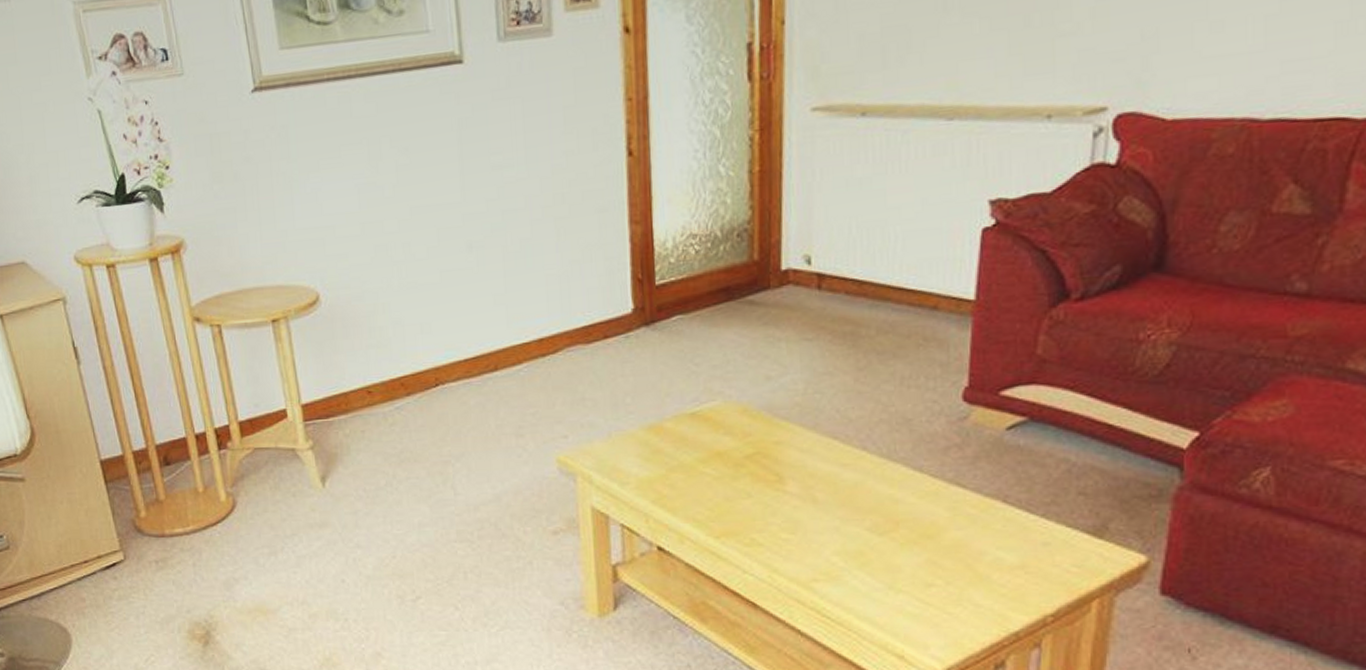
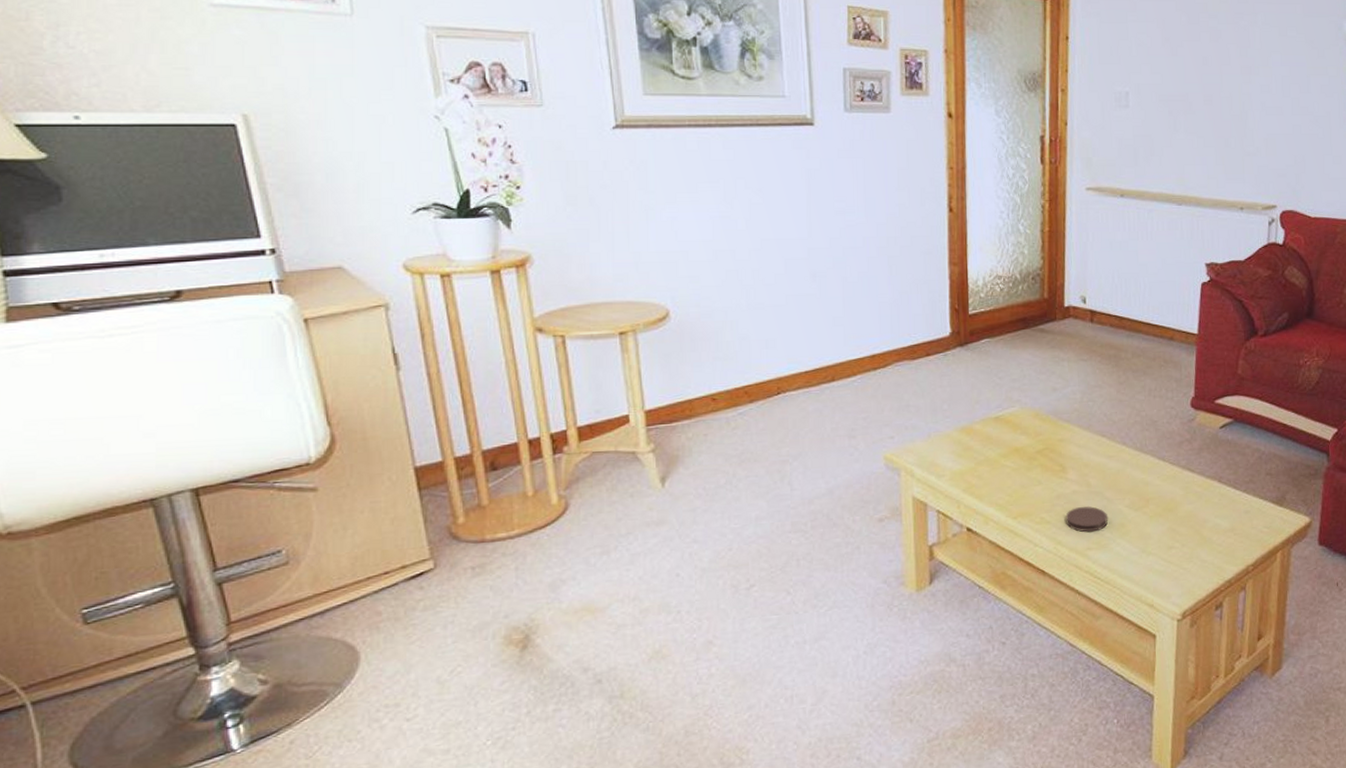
coaster: none [783,527,841,560] -> present [1065,506,1108,532]

